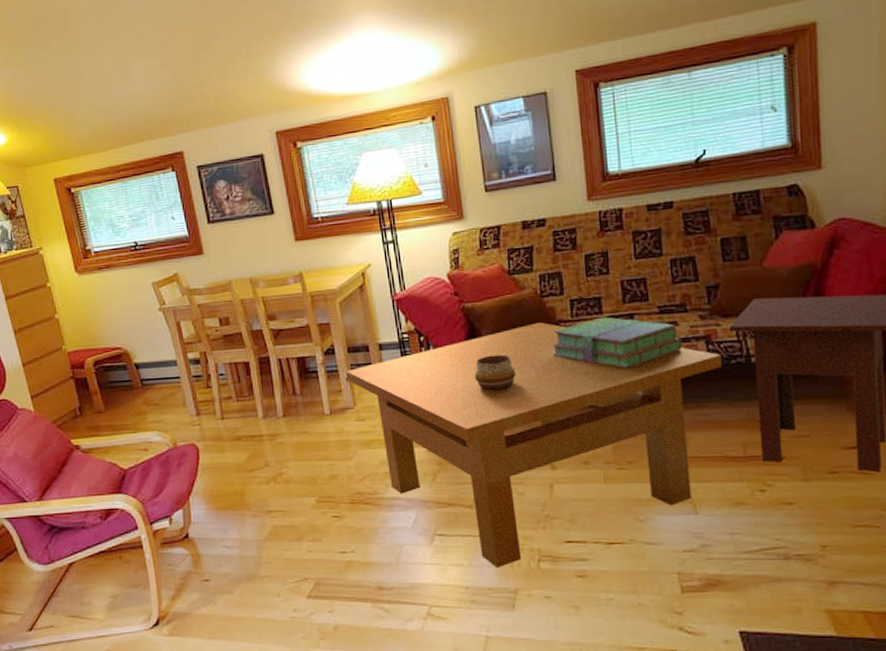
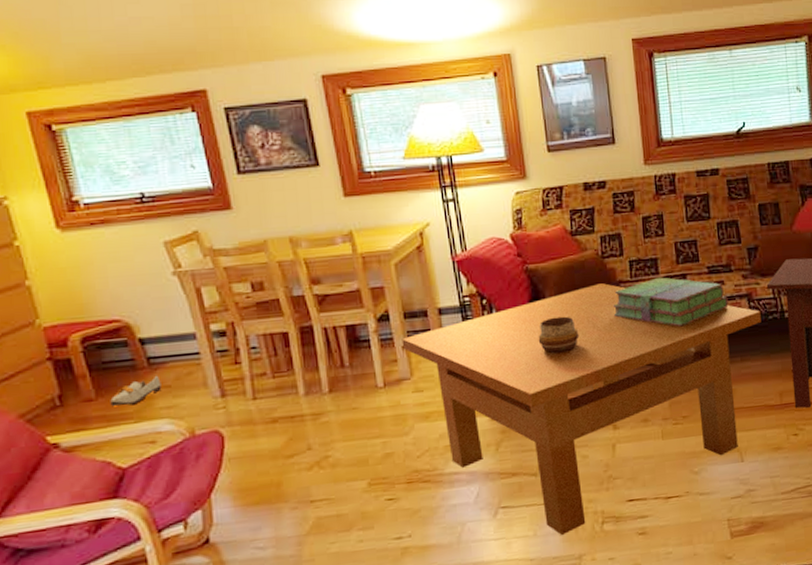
shoe: none [115,394,152,419] -> present [110,375,162,406]

